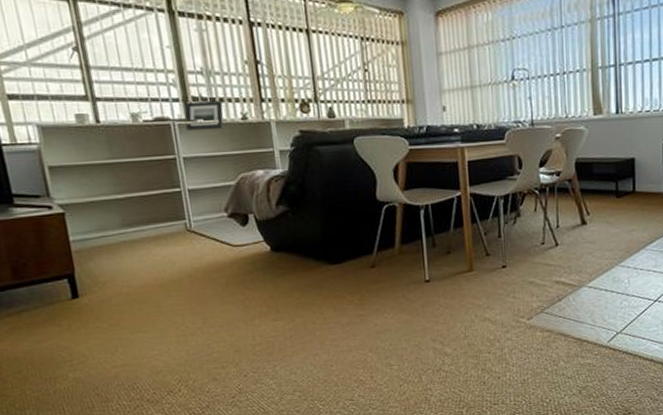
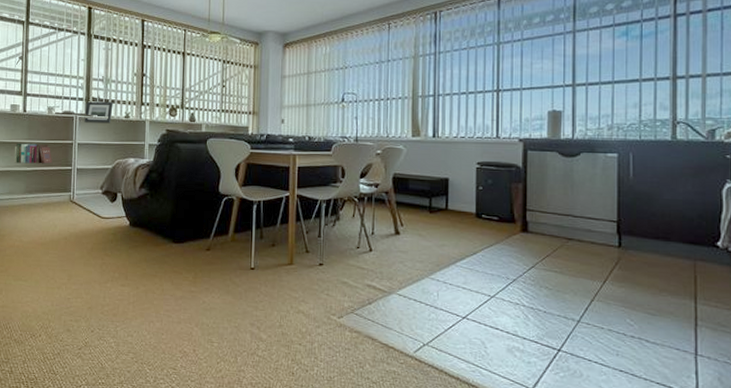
books: none [93,162,153,191] -> present [14,143,53,164]

